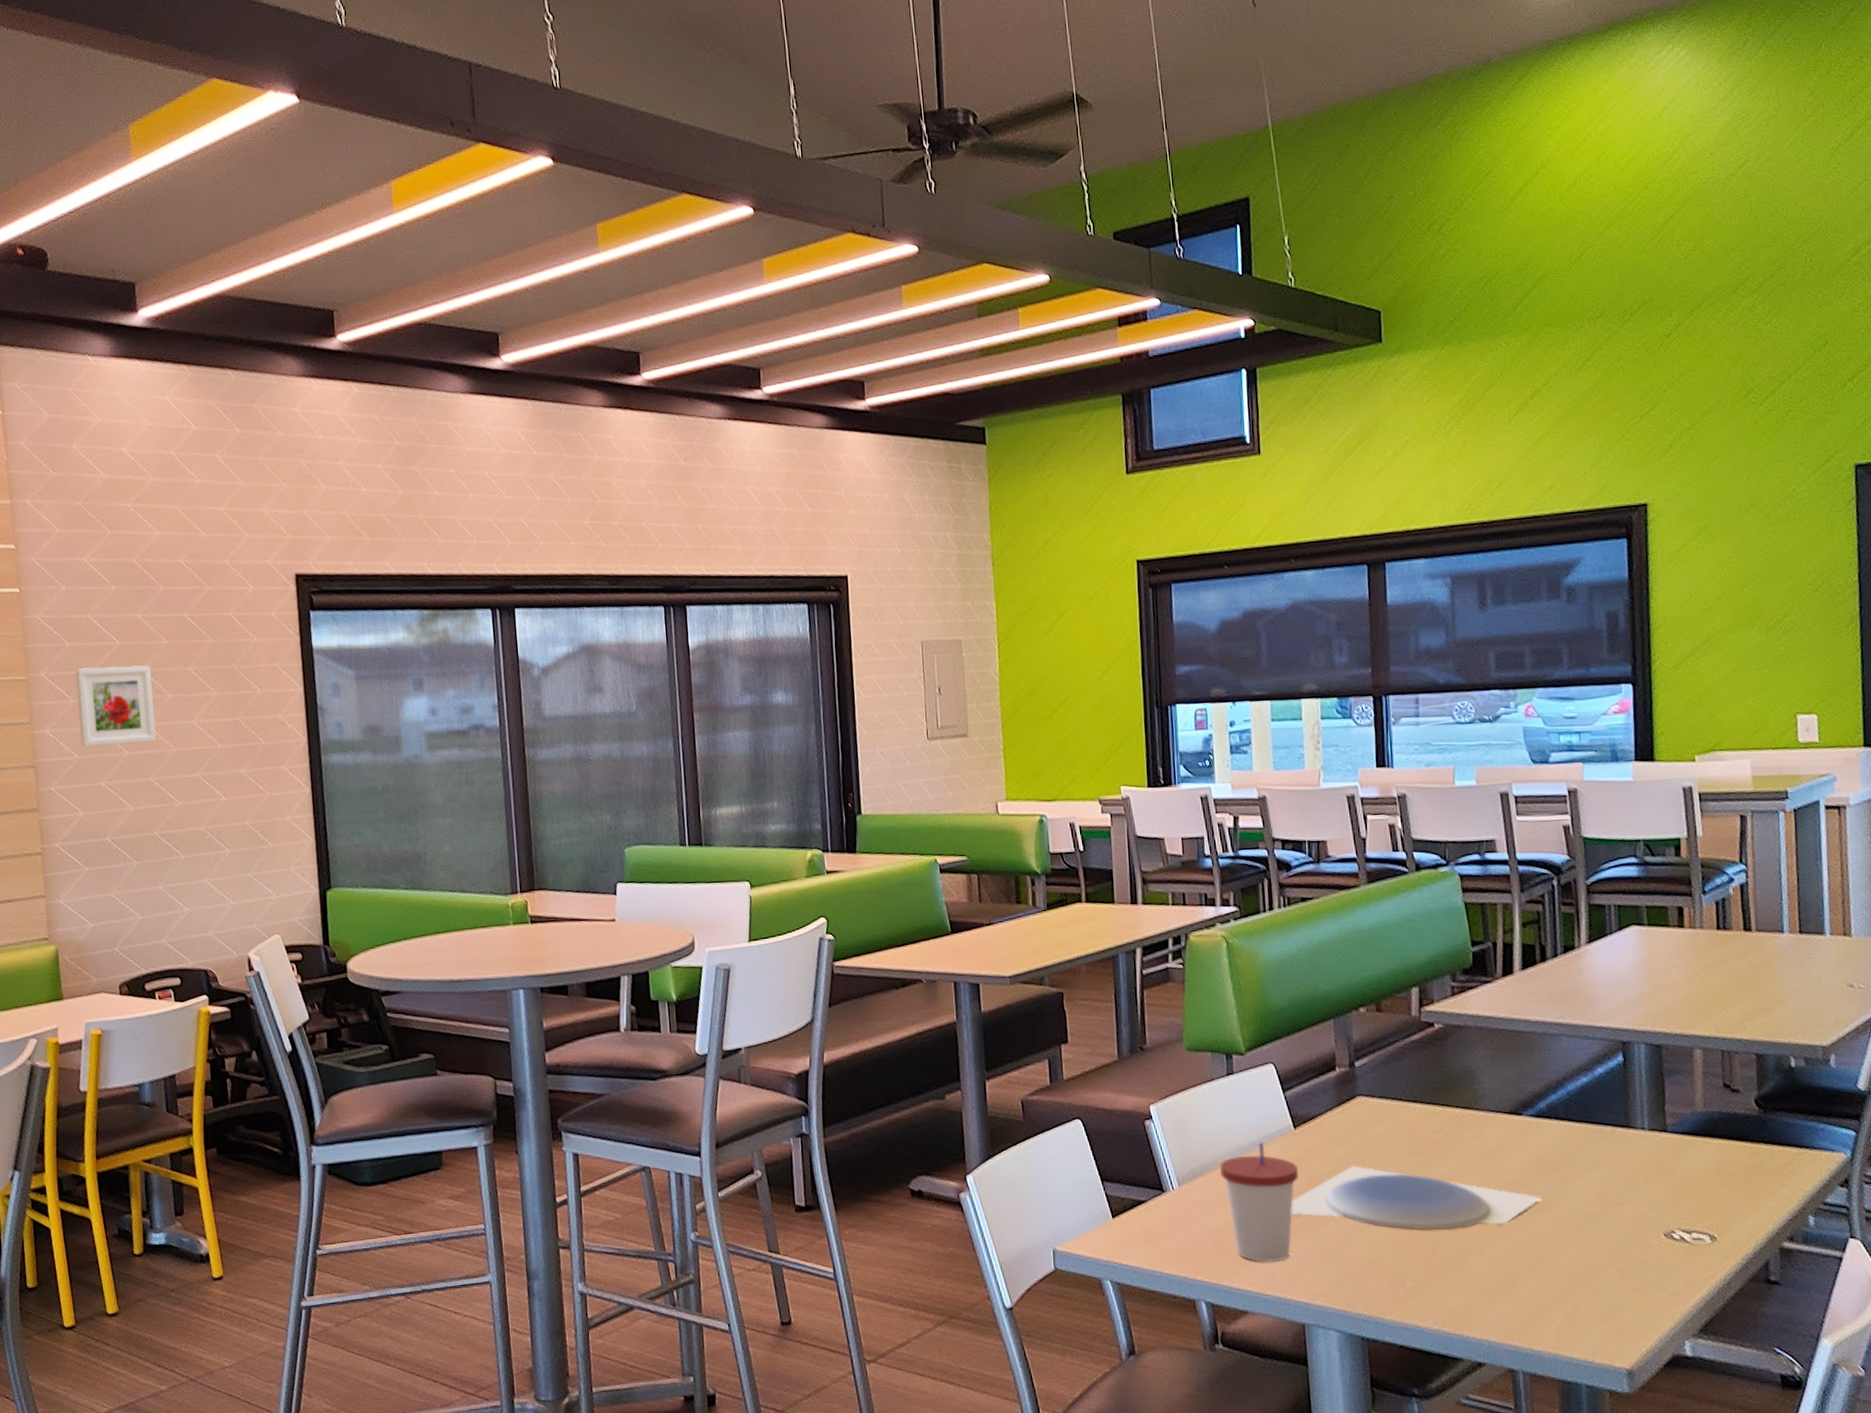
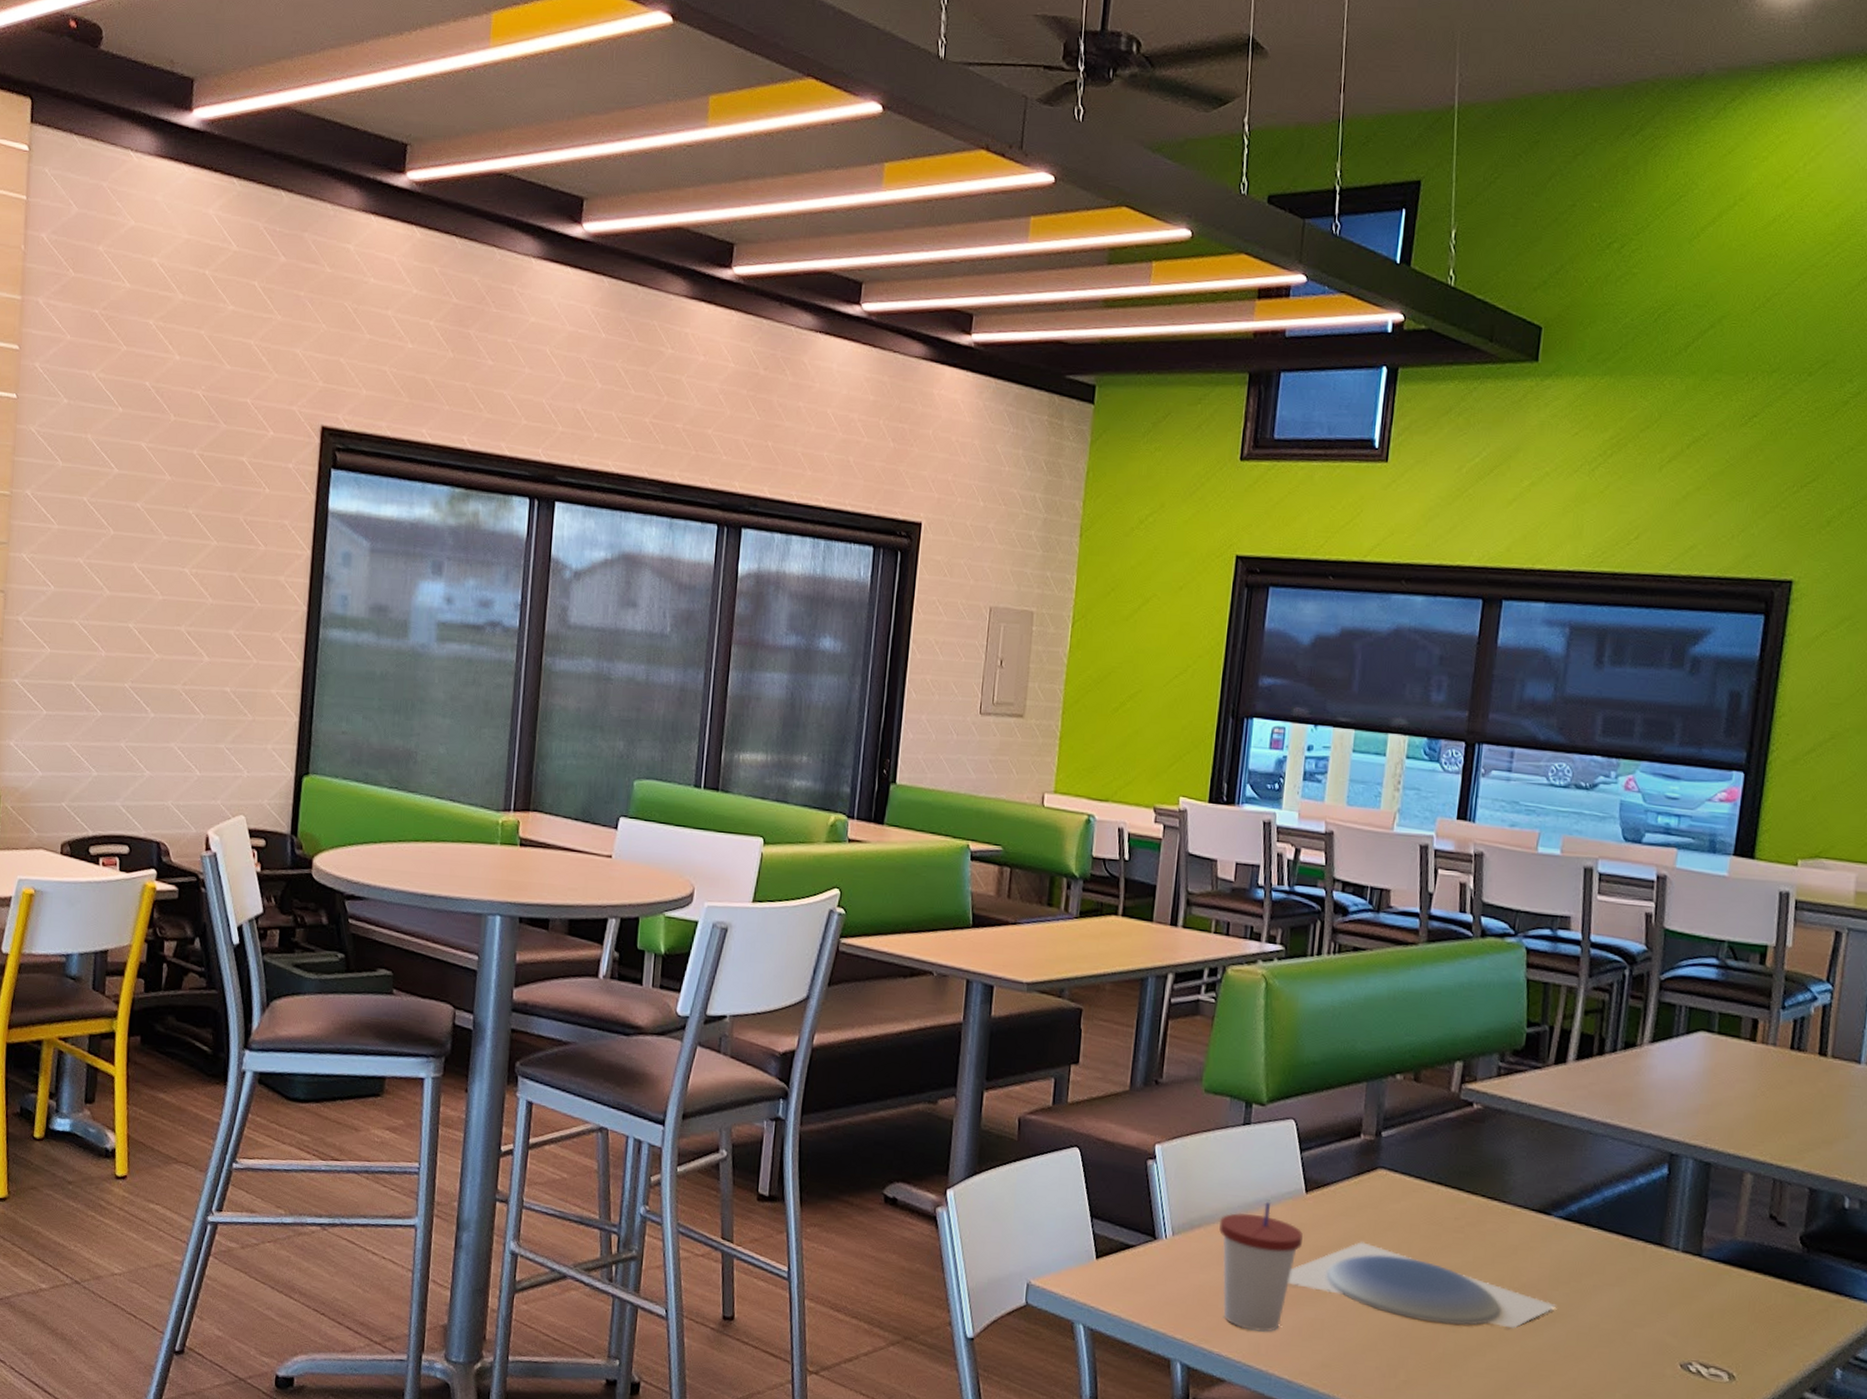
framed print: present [75,665,157,748] -> none [59,492,147,585]

